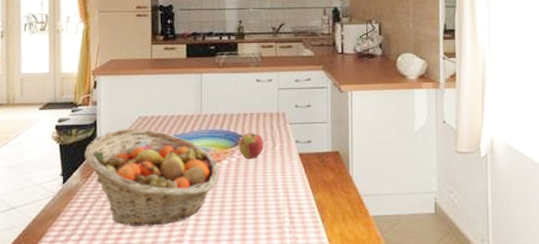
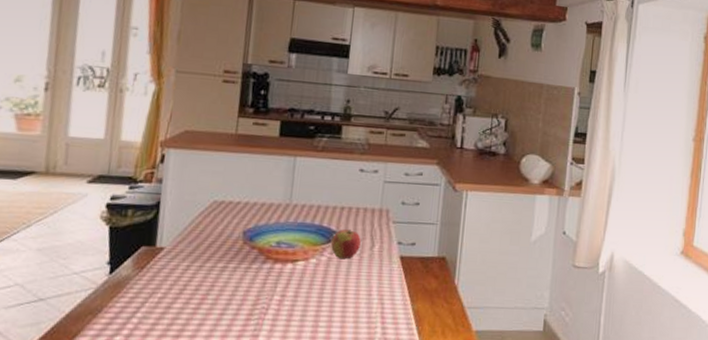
fruit basket: present [85,128,219,226] -> none [141,212,305,330]

